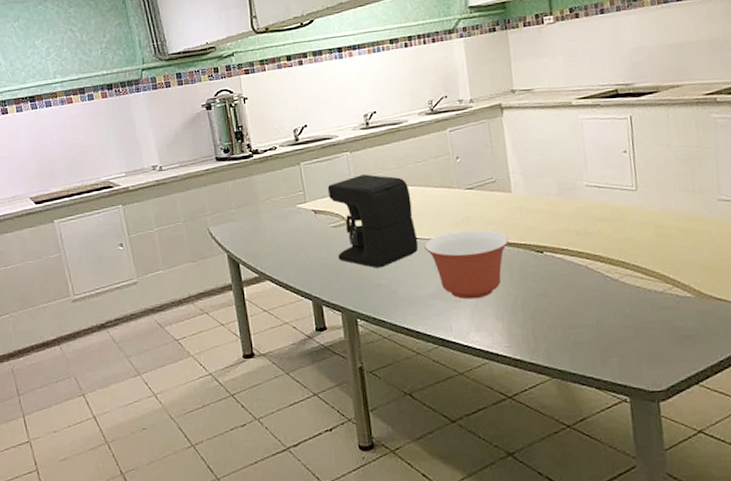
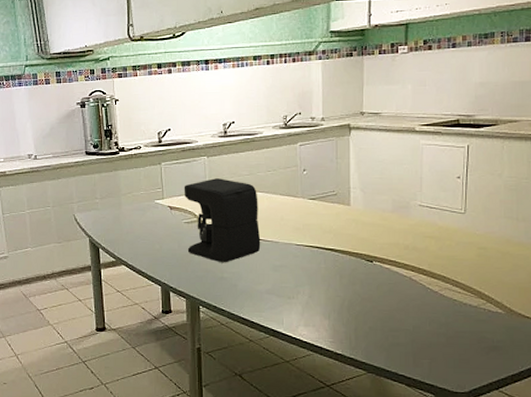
mixing bowl: present [424,229,510,300] -> none [266,236,344,298]

